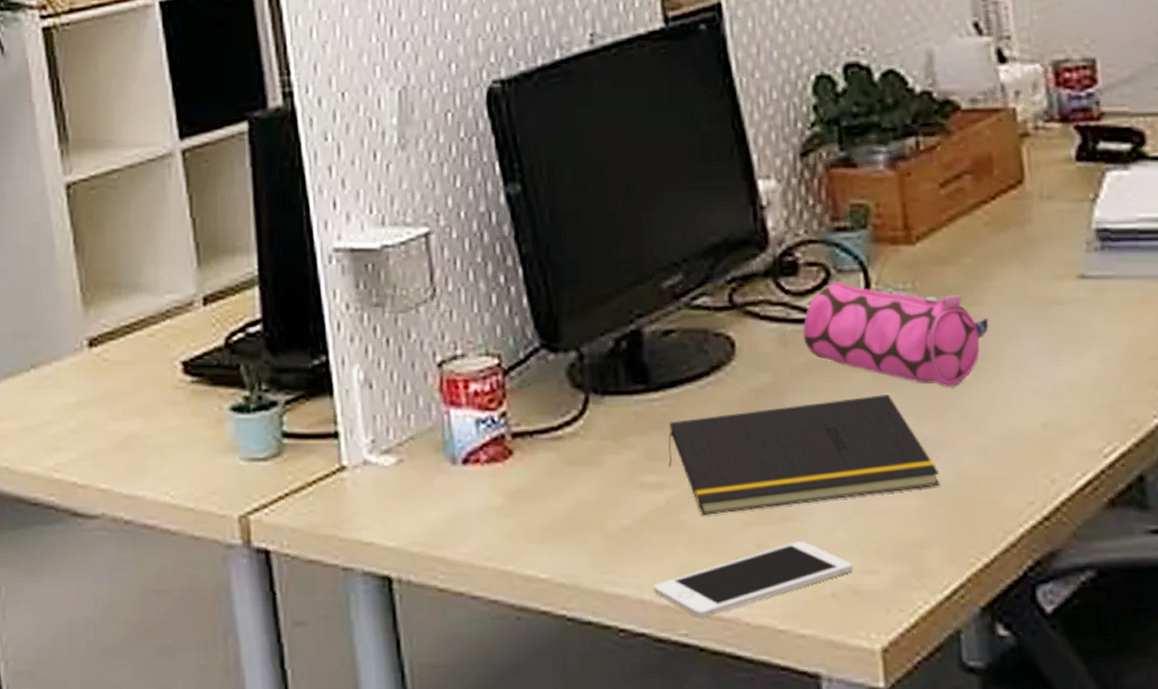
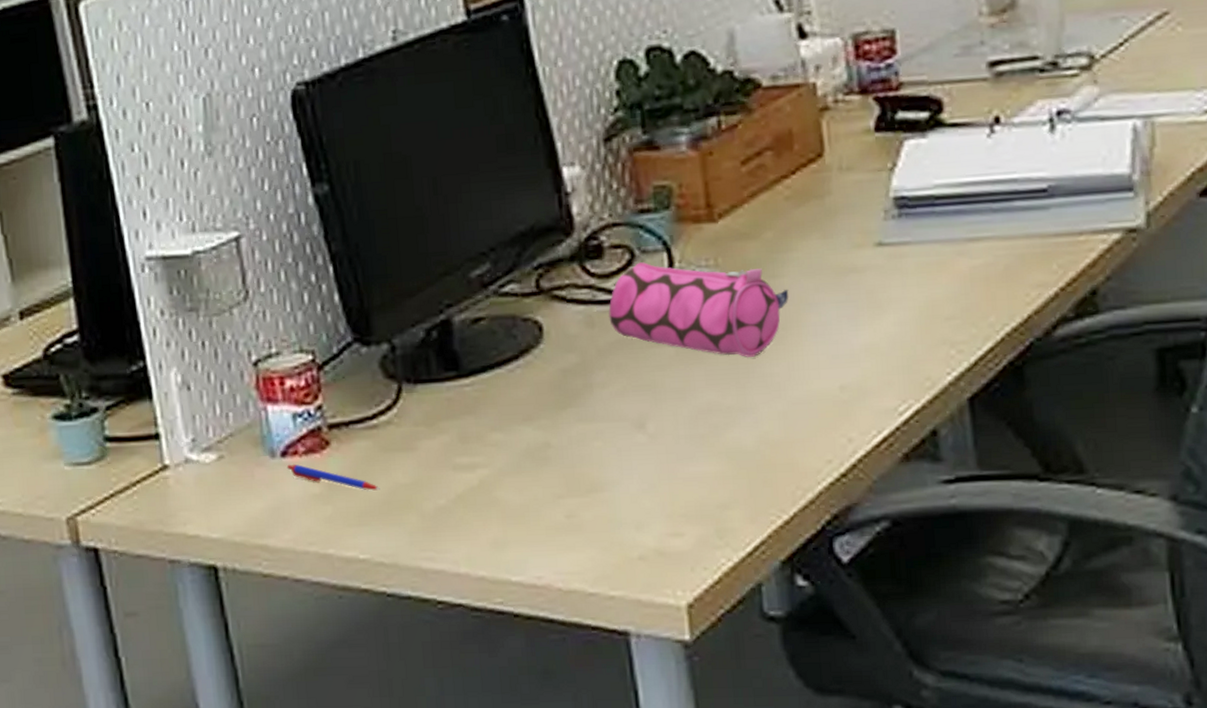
pen: none [467,472,563,506] -> present [286,464,380,491]
cell phone: present [652,541,853,618] -> none [468,510,660,586]
notepad: present [668,395,941,516] -> none [480,368,743,492]

